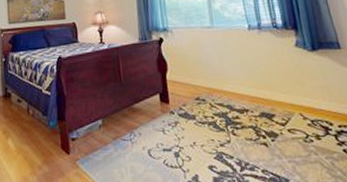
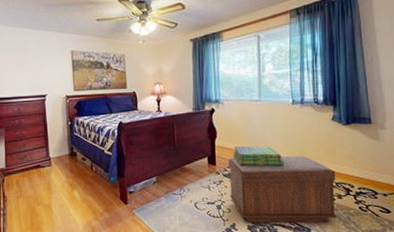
bench: none [183,88,319,174] -> present [229,155,337,224]
stack of books: none [187,78,248,103] -> present [233,145,285,167]

